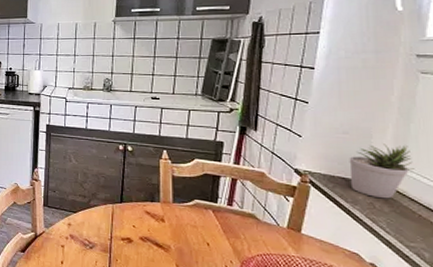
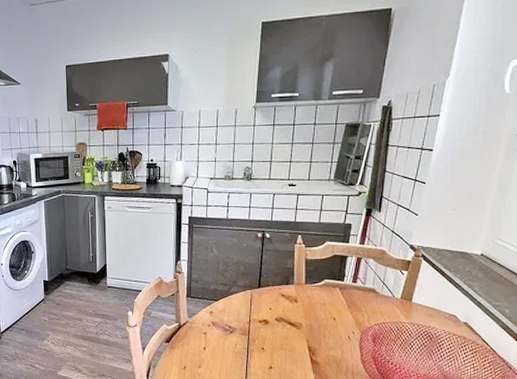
potted plant: present [349,144,415,199] -> none [454,217,505,266]

